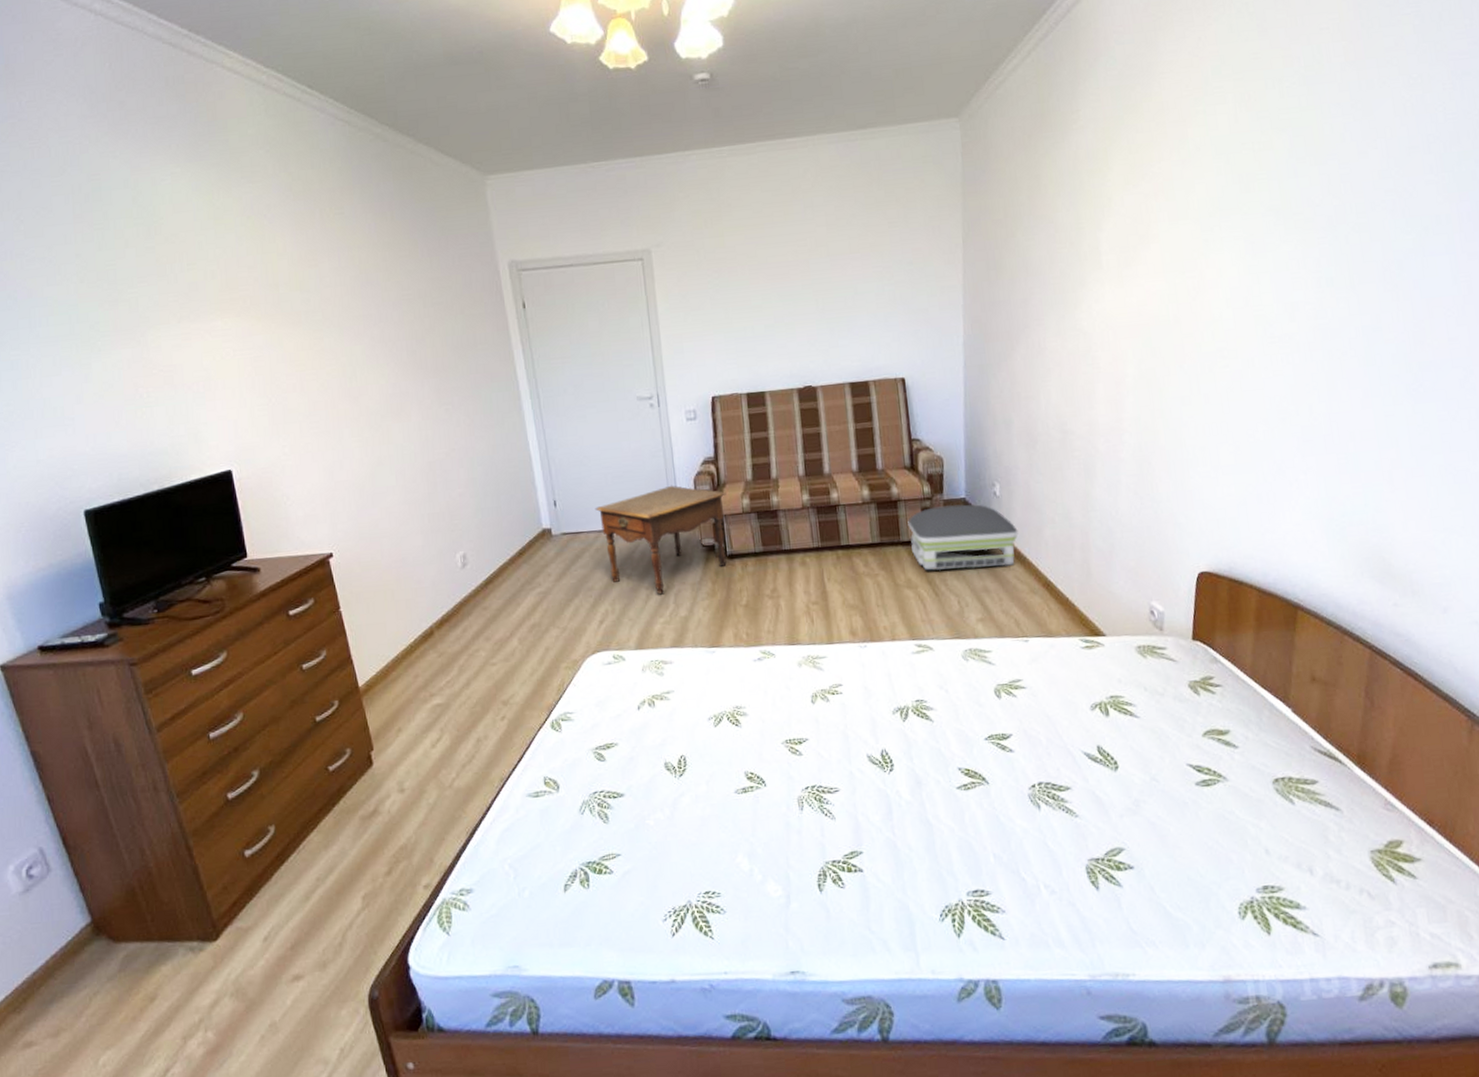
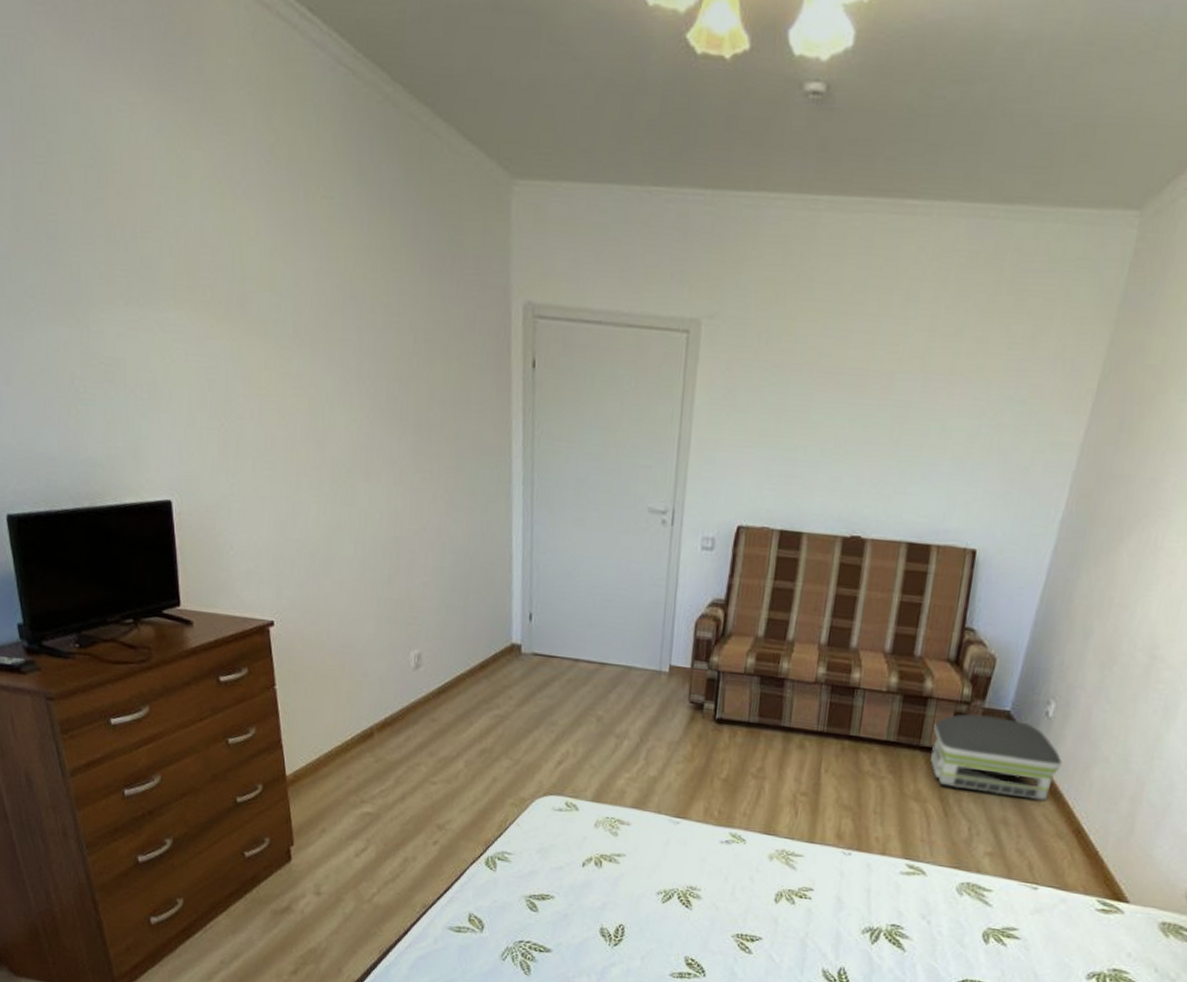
side table: present [595,485,727,594] -> none [575,623,730,746]

